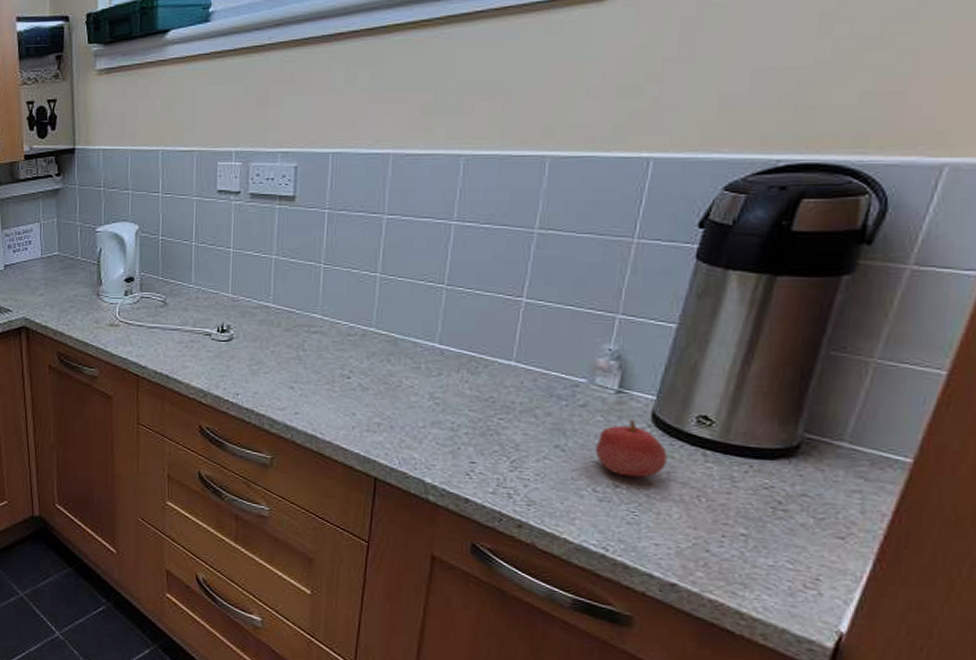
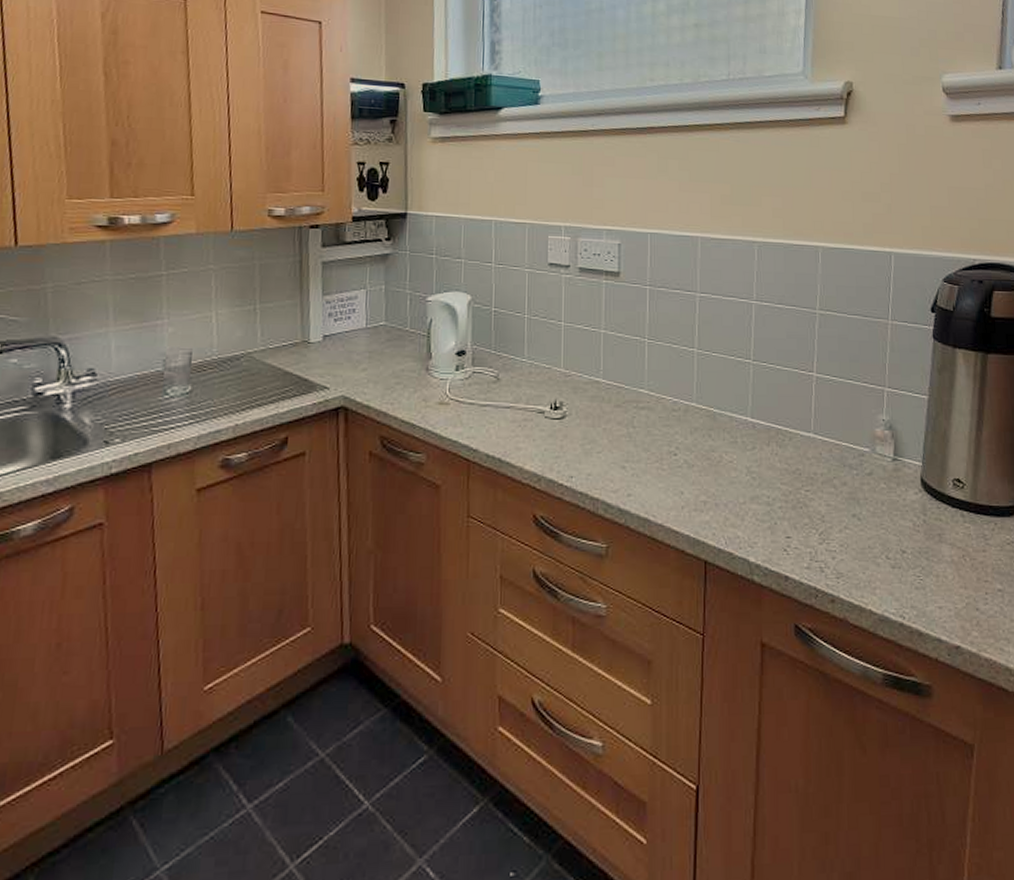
apple: present [595,420,668,478] -> none [883,486,937,541]

